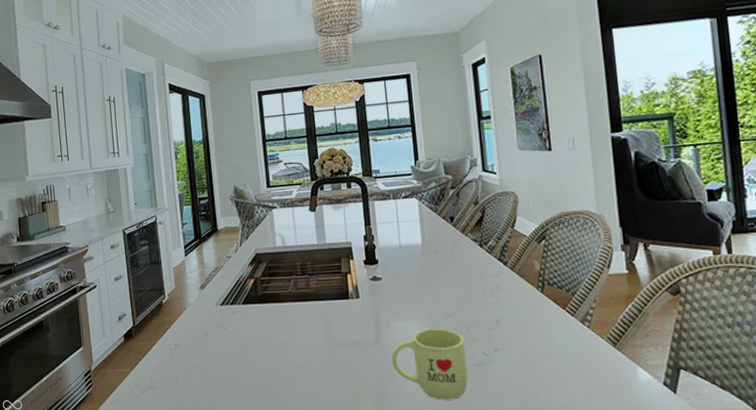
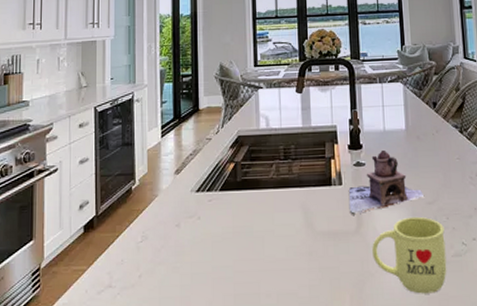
teapot: none [366,264,442,326] -> present [348,149,424,215]

